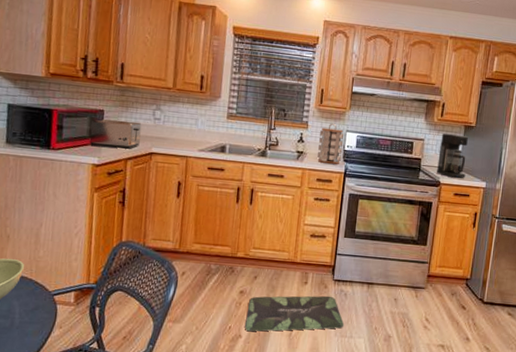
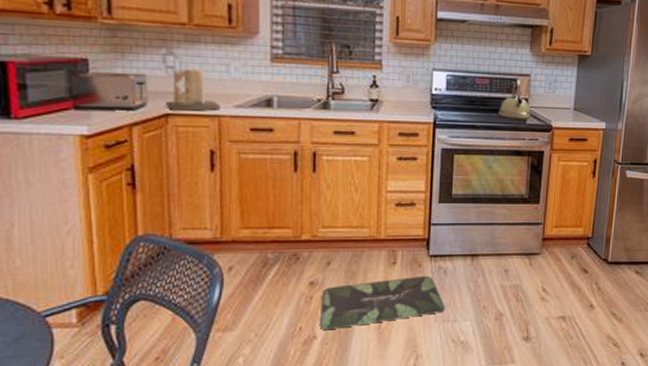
paper towel roll: none [151,120,189,153] -> present [166,68,220,112]
spice rack: present [318,123,344,165] -> none [398,60,430,114]
kettle: none [395,142,423,175] -> present [497,79,531,119]
coffee maker: present [437,133,468,179] -> none [547,65,583,120]

